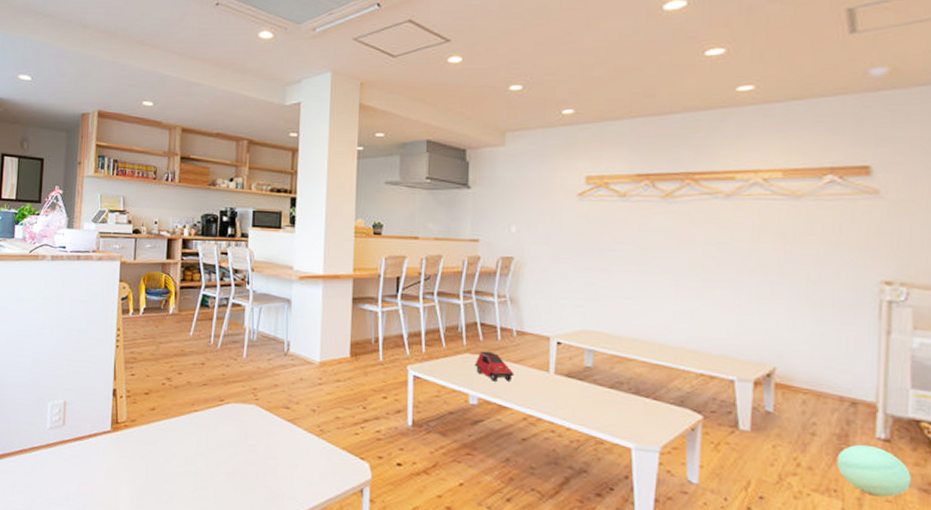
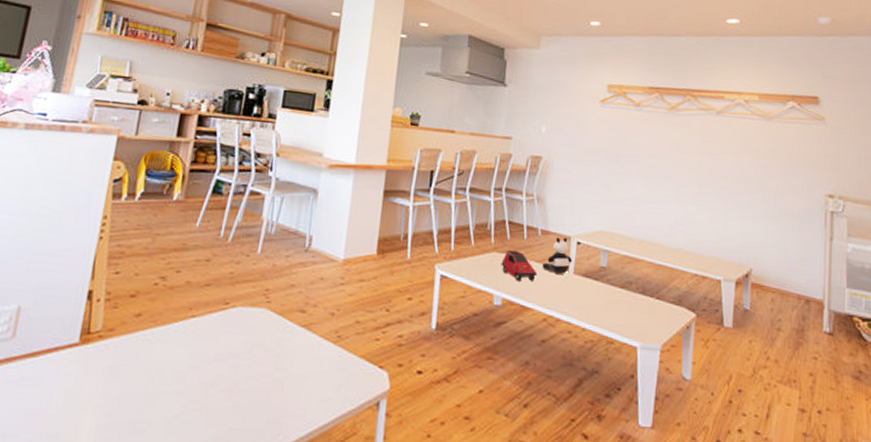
stuffed animal: none [518,338,553,375] -> present [541,237,573,275]
ball: present [836,444,911,497] -> none [795,337,847,385]

